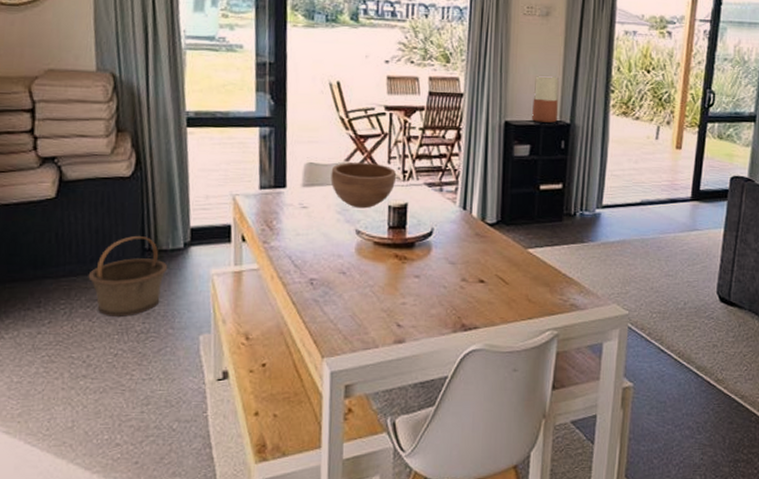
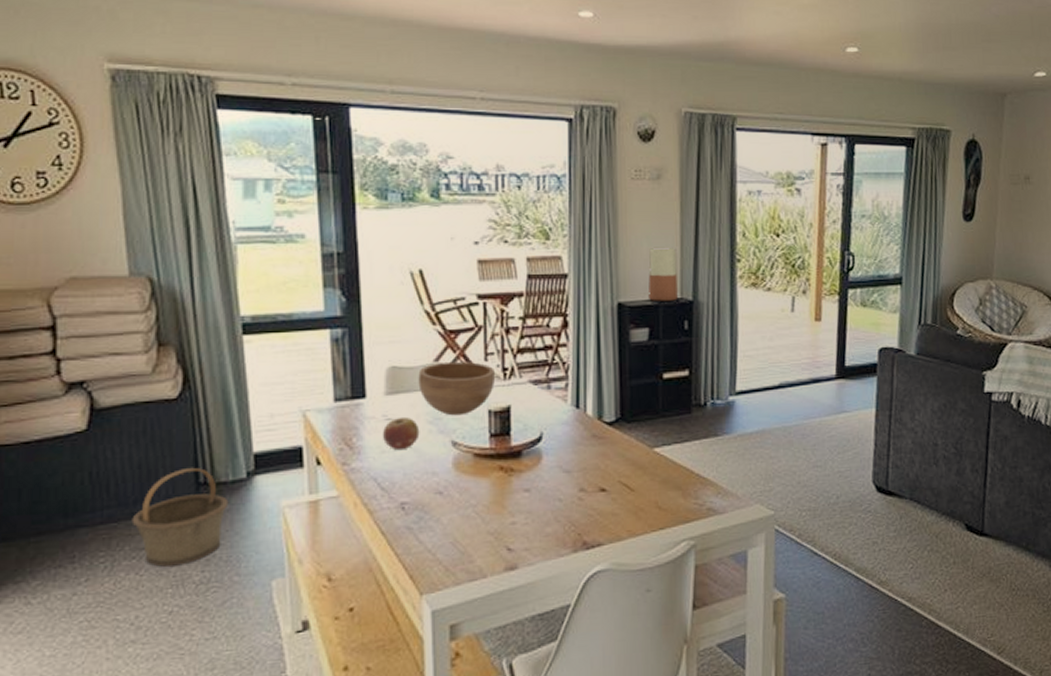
fruit: none [298,206,330,233] -> present [383,416,420,449]

